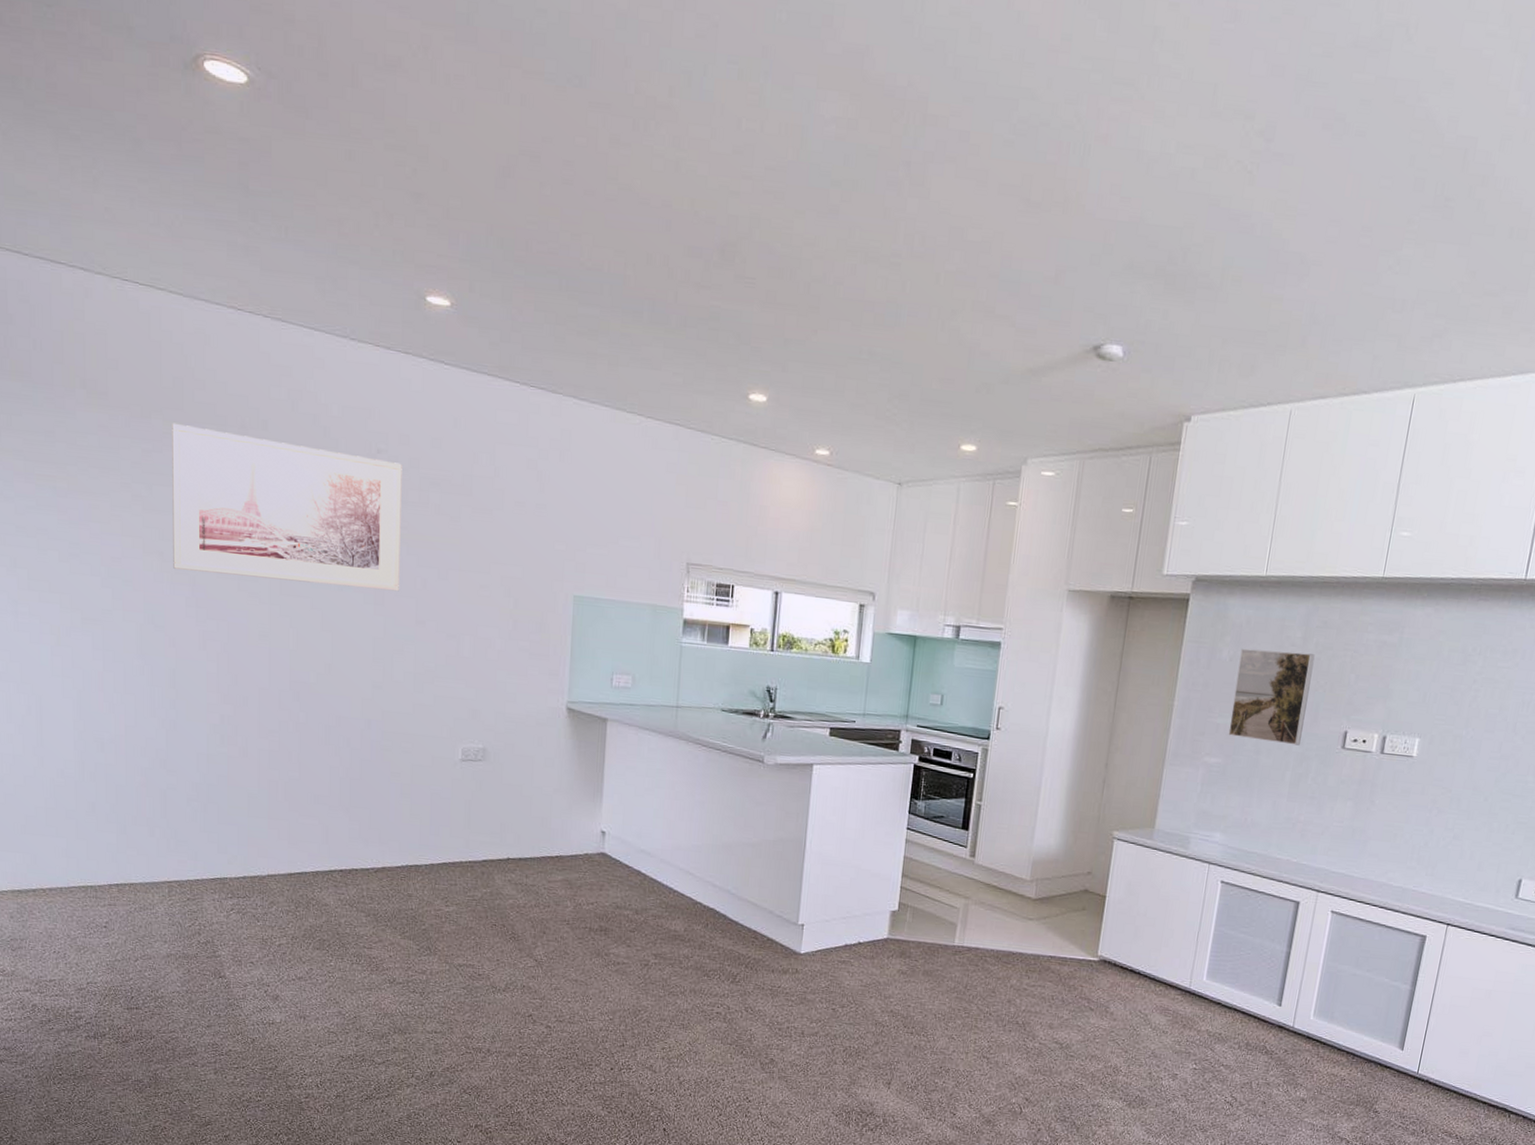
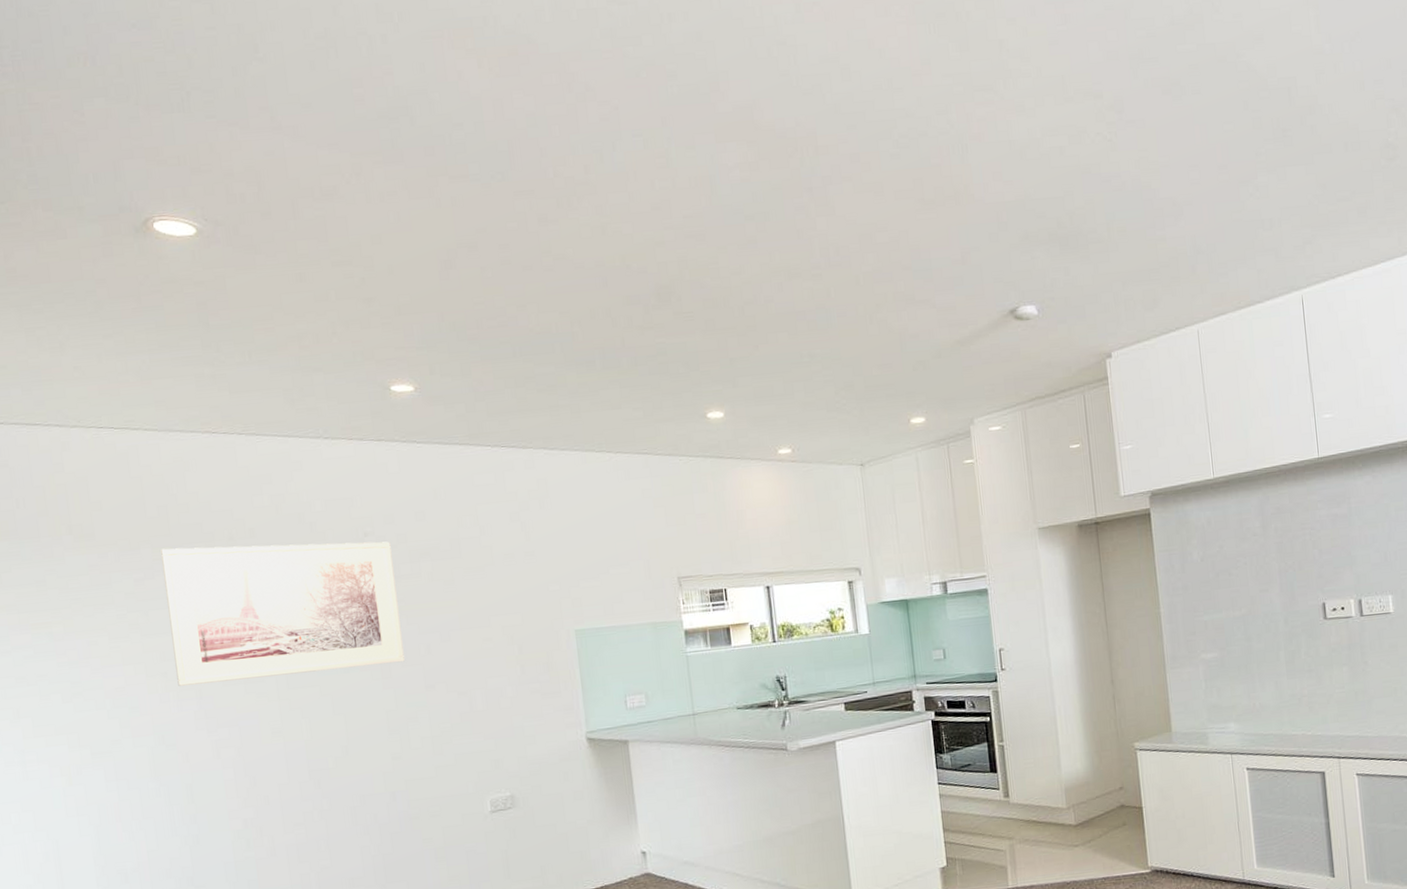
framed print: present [1228,648,1315,746] -> none [1209,539,1285,630]

